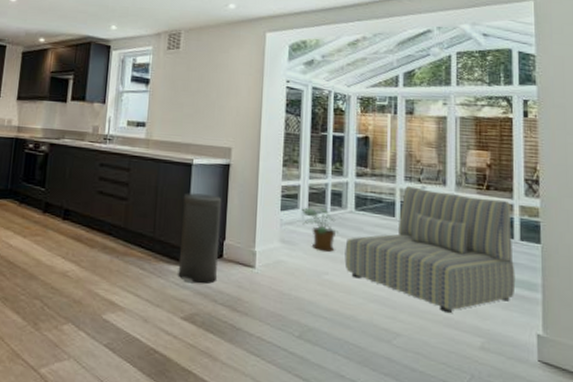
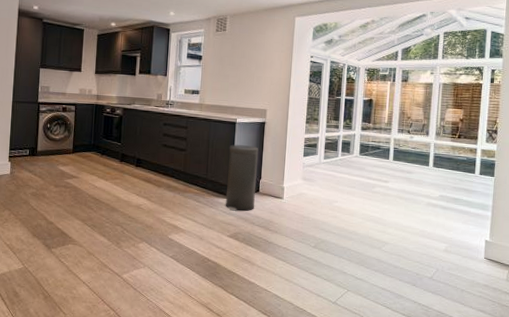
potted plant: present [301,207,338,252] -> none [319,153,346,186]
sofa: present [344,186,516,312] -> none [350,136,475,227]

